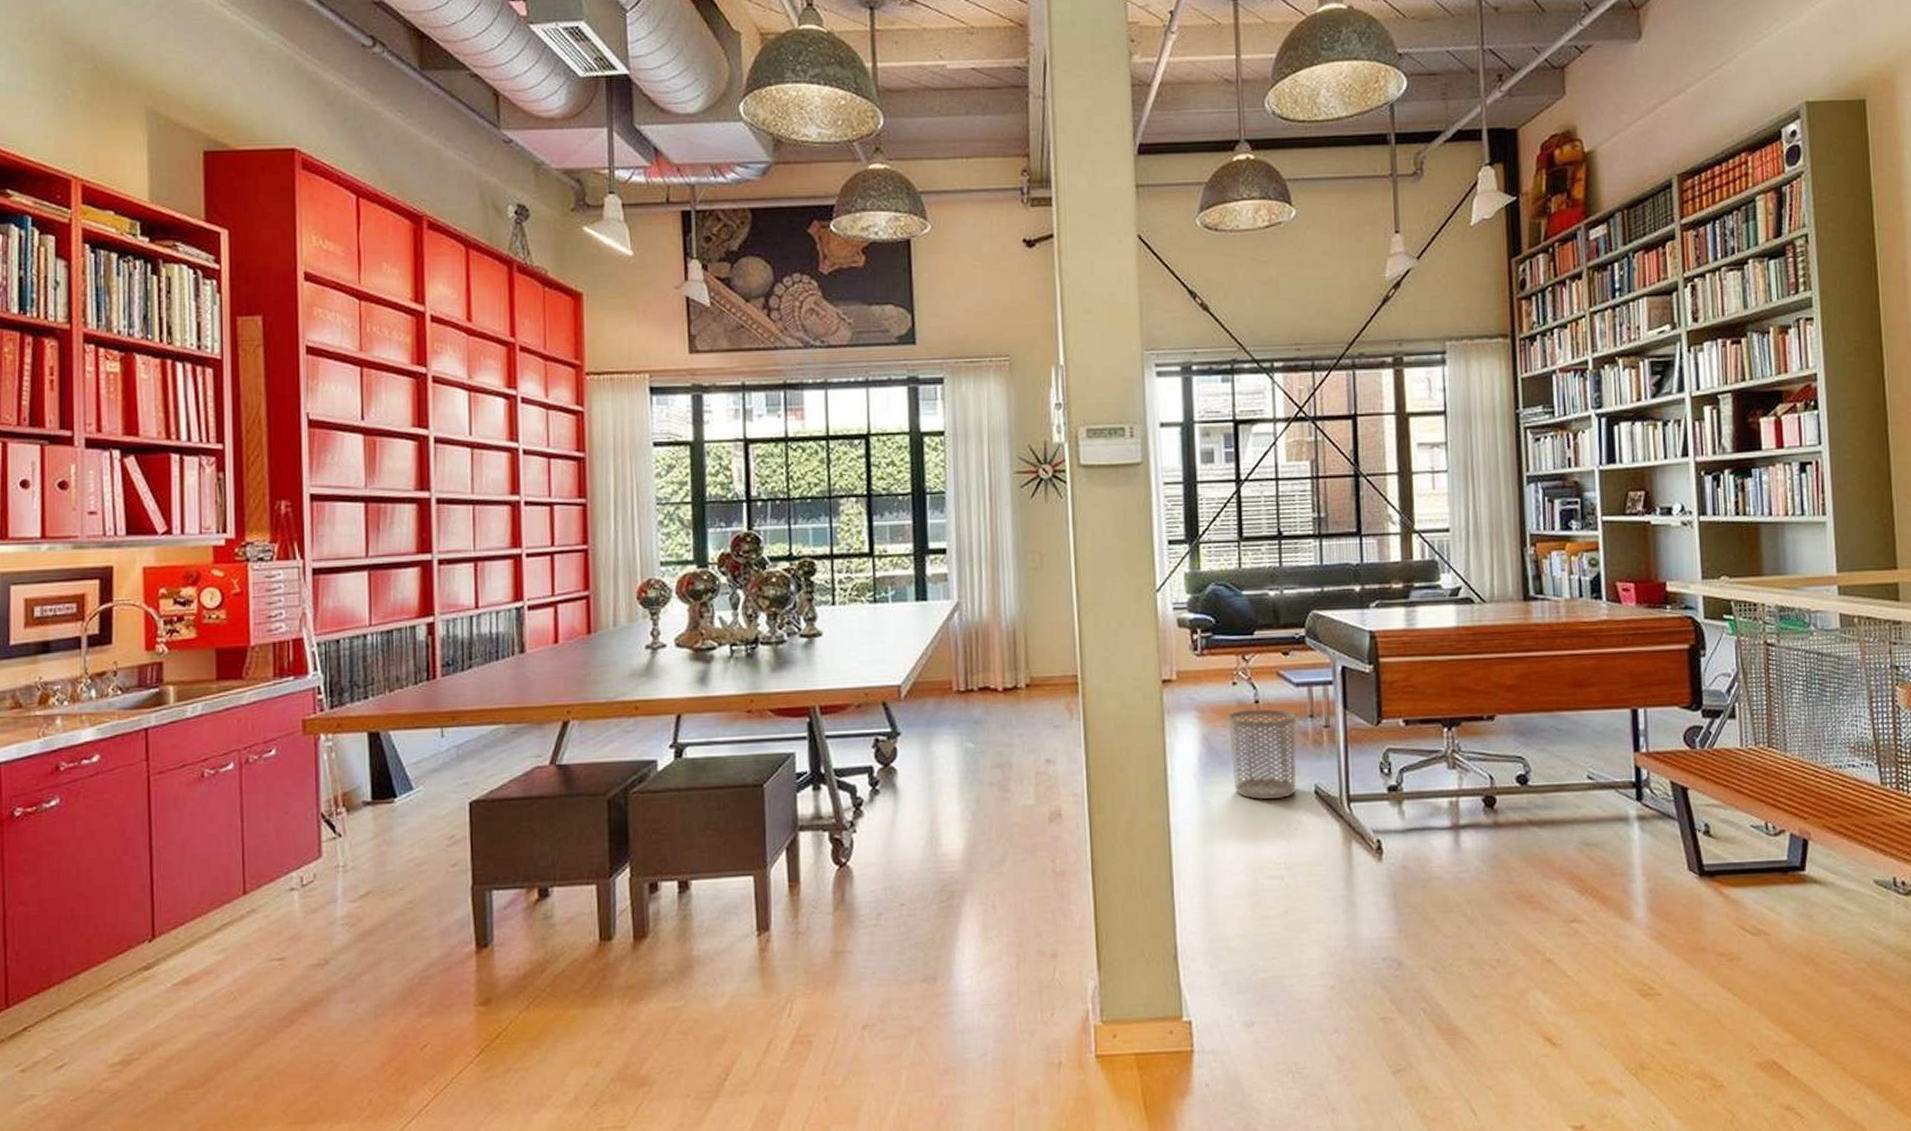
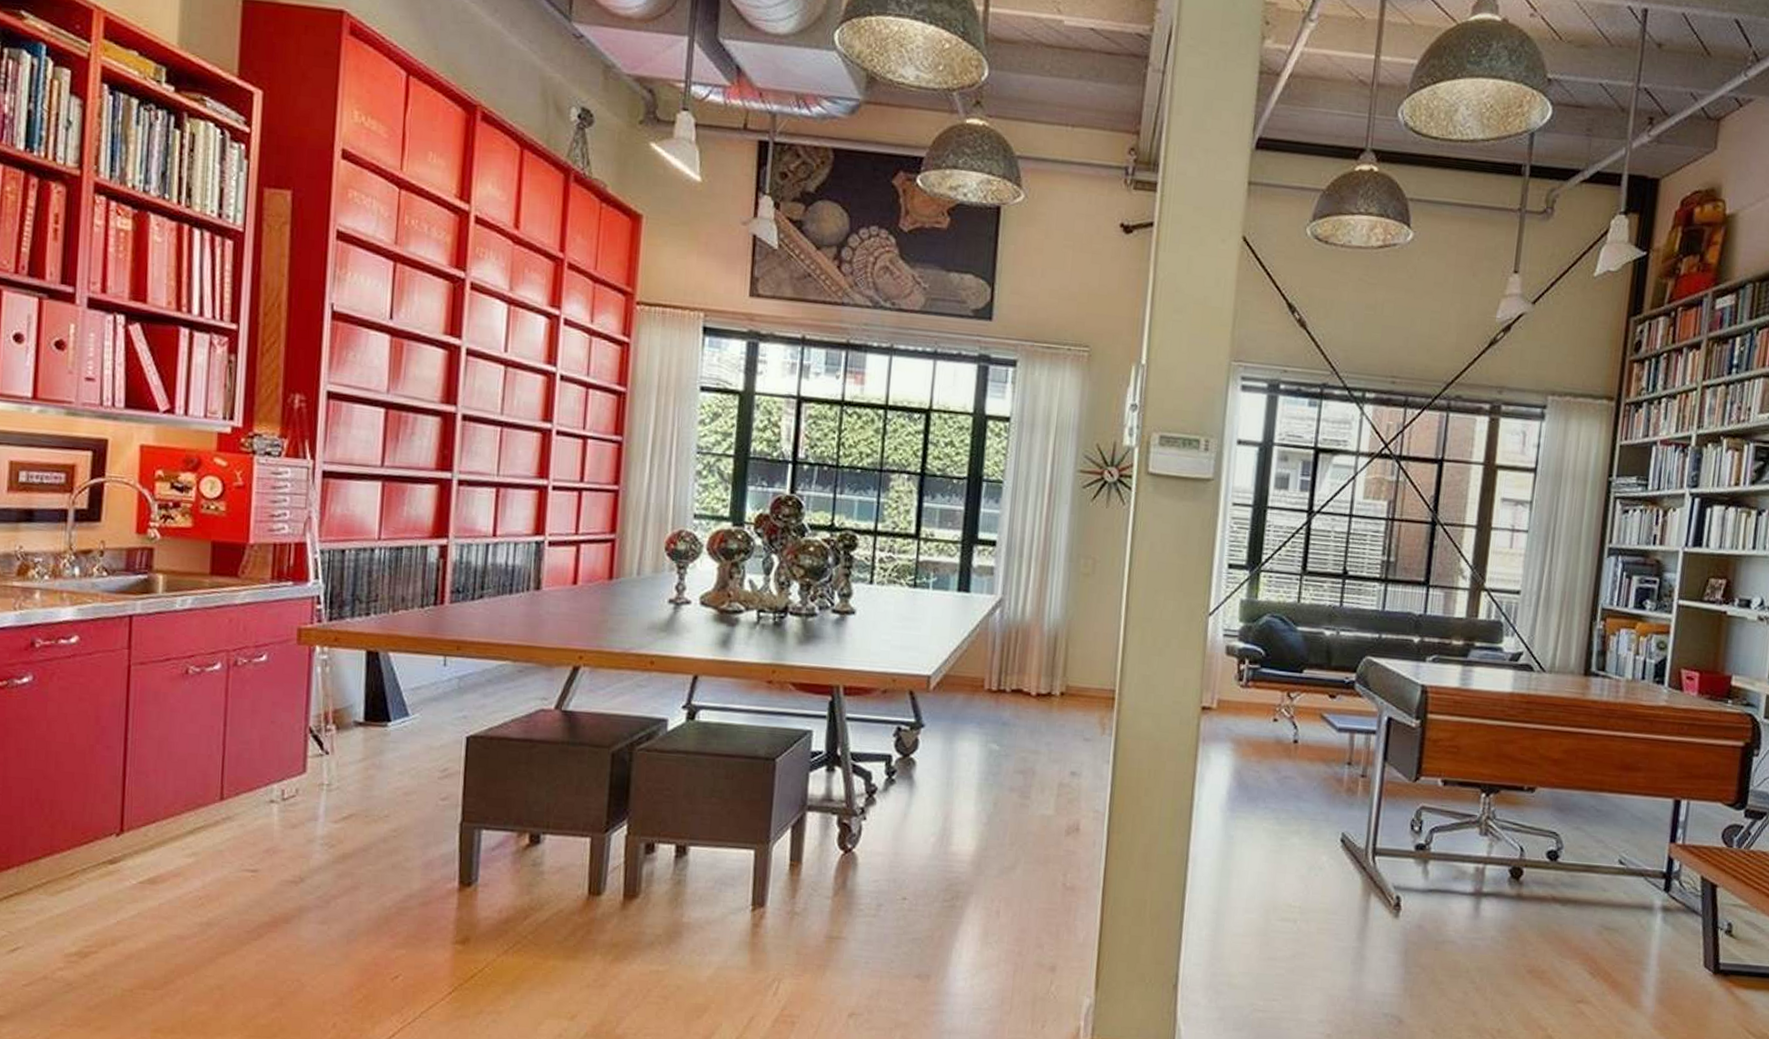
waste bin: present [1229,709,1297,800] -> none [1260,747,1333,842]

